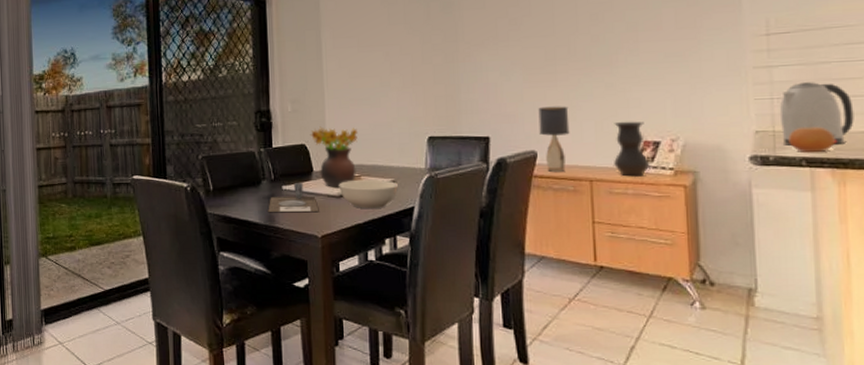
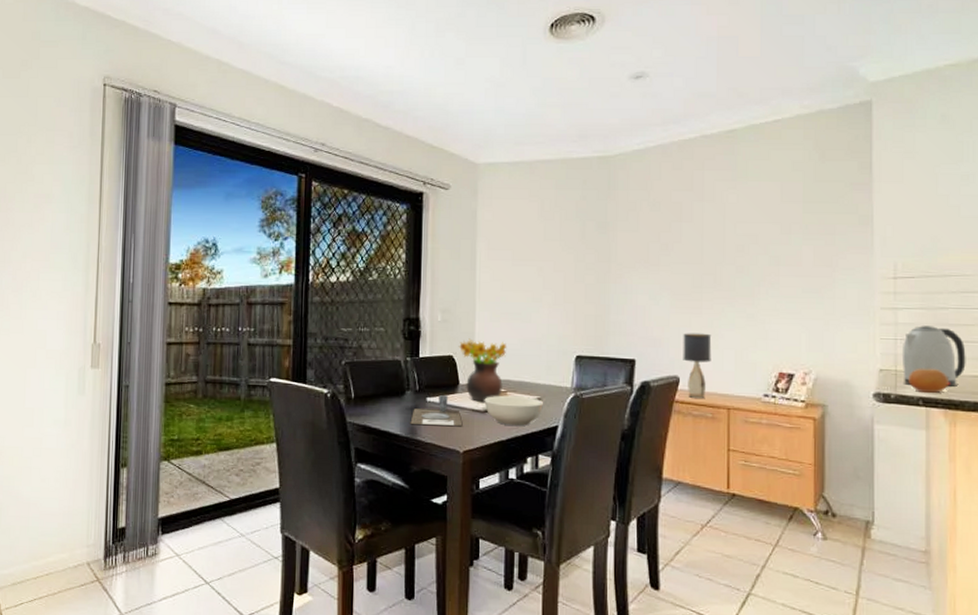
vase: present [614,121,649,178] -> none [751,352,783,408]

